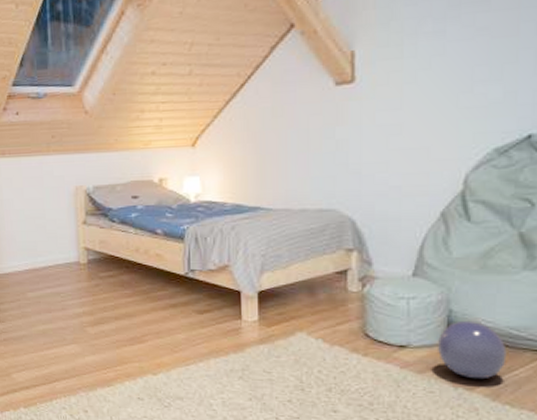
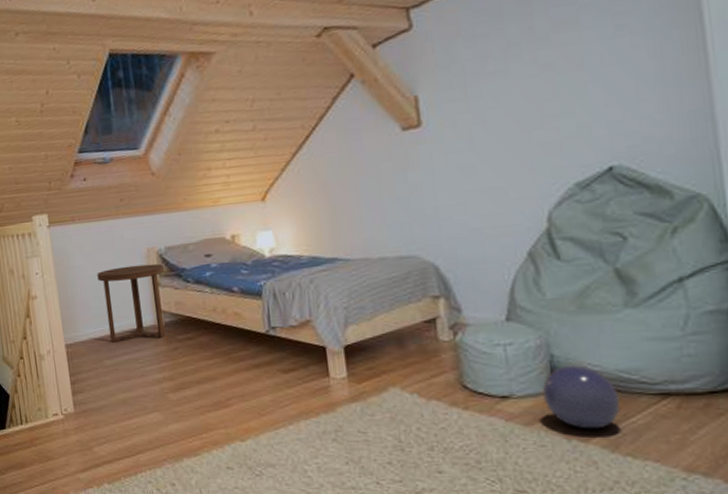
side table: none [24,202,91,276] -> present [97,263,166,342]

